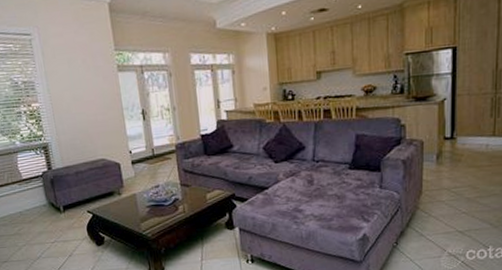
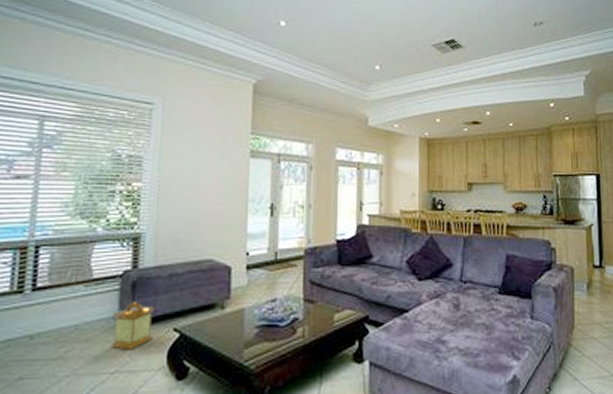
lantern: none [43,193,74,227] -> present [110,302,154,350]

